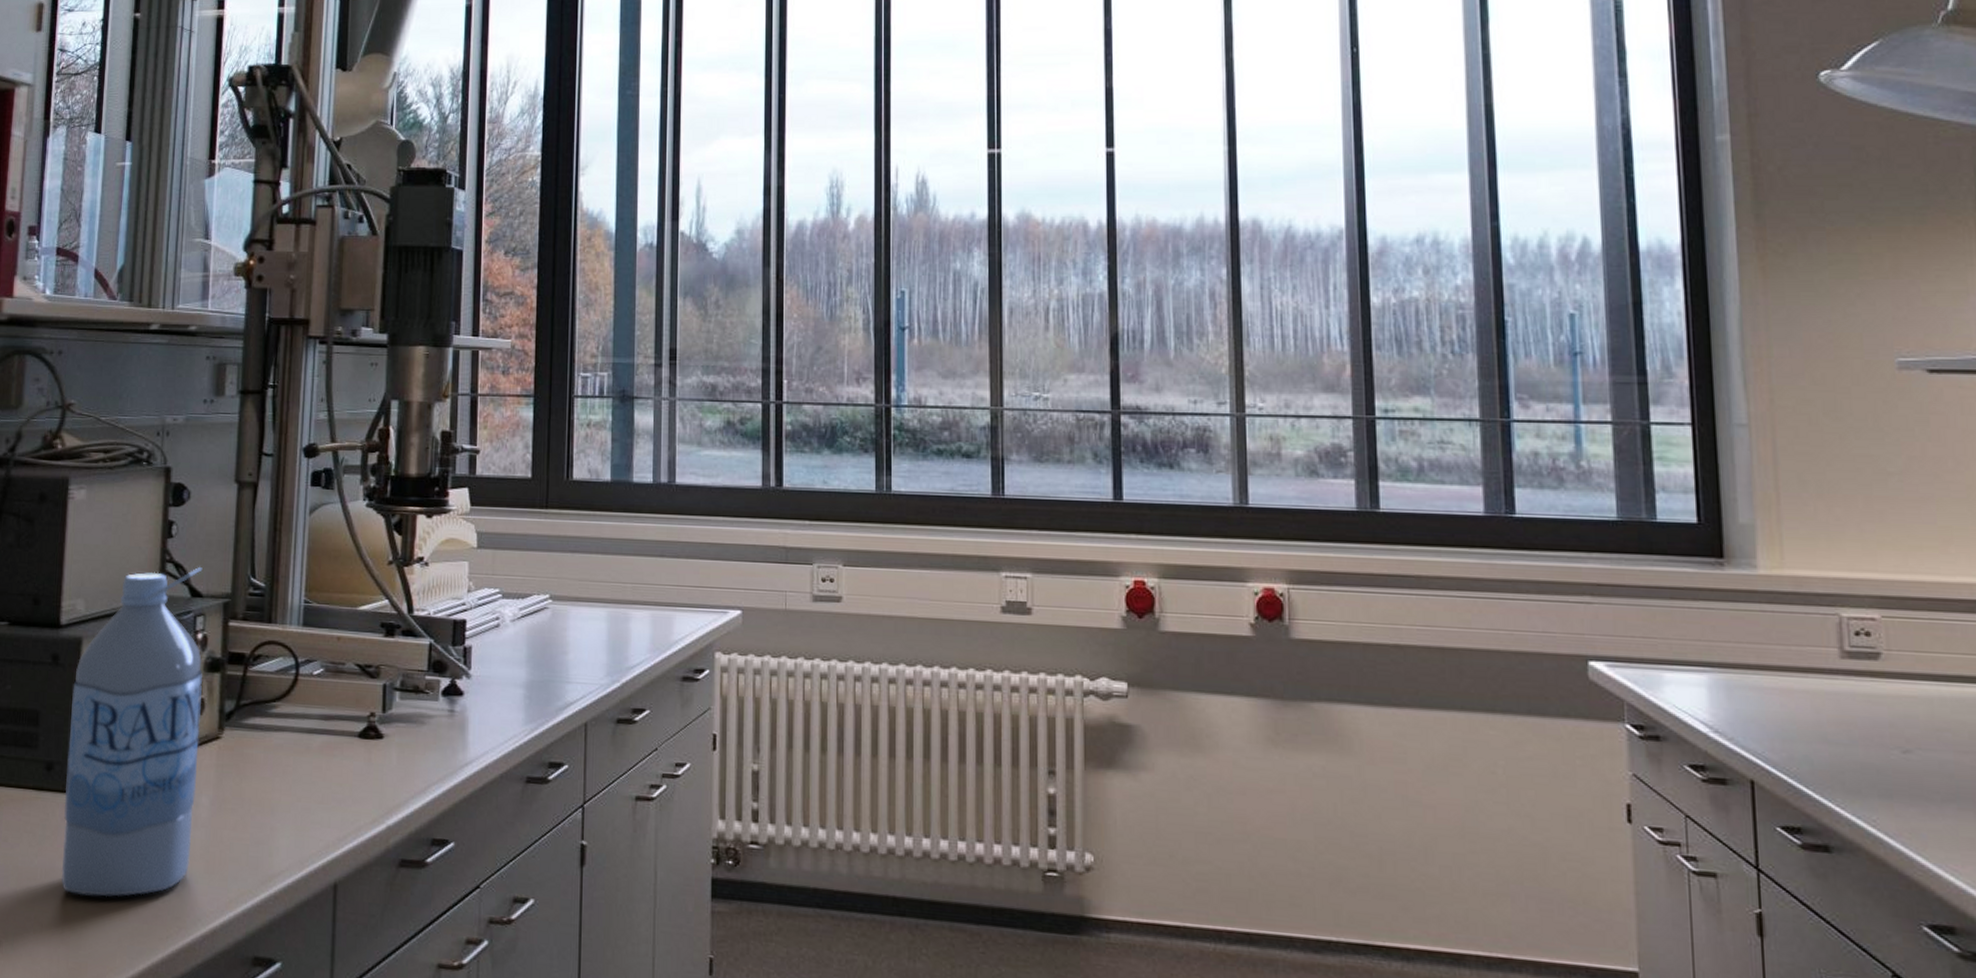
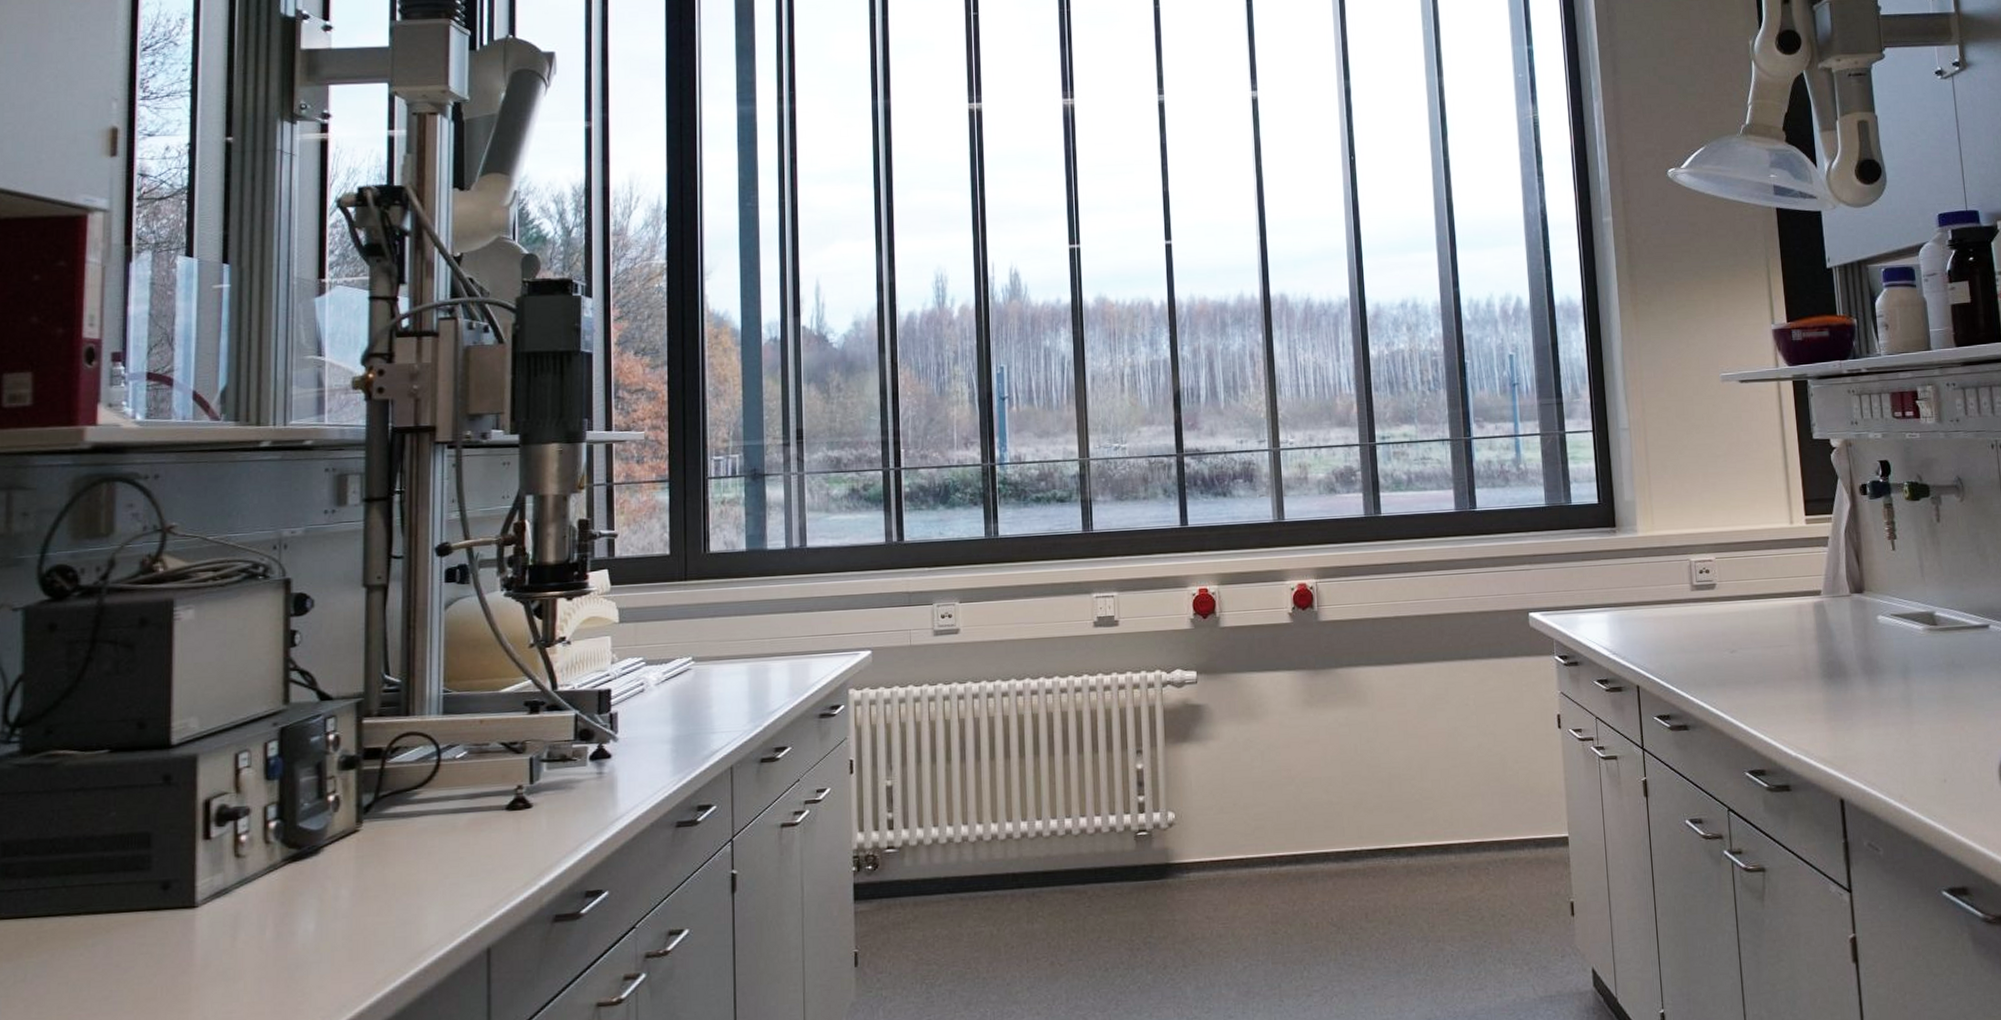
water bottle: present [61,566,203,898] -> none [185,670,336,1005]

